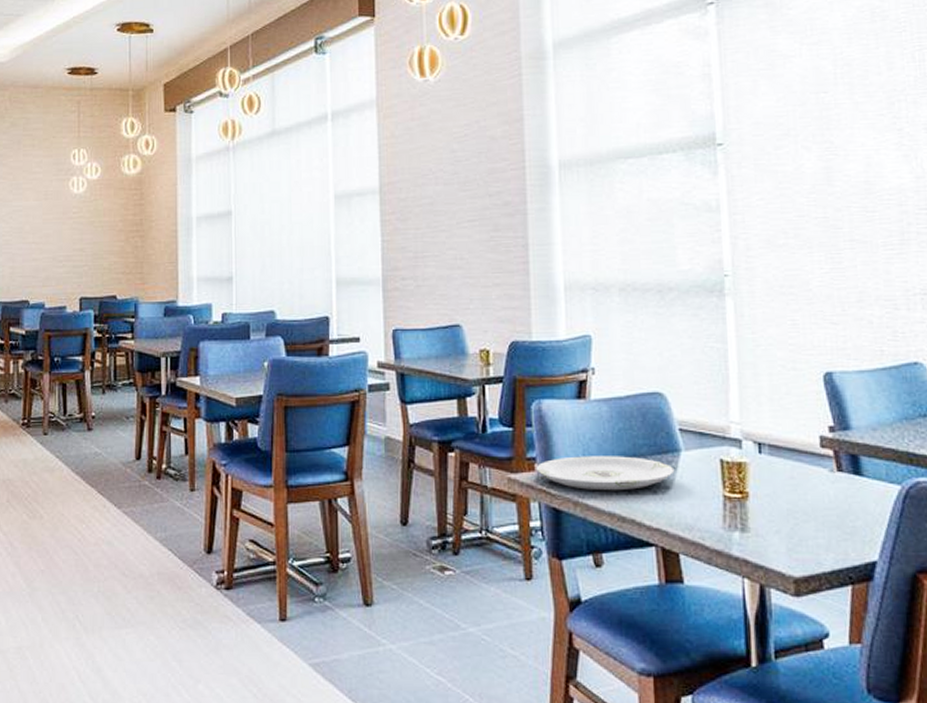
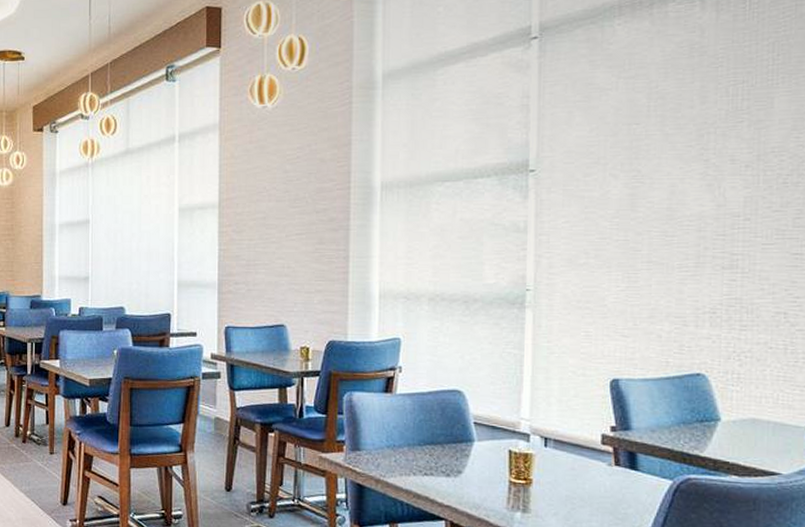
plate: present [536,456,675,491] -> none [344,441,467,472]

